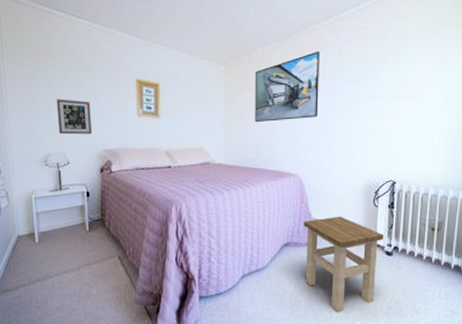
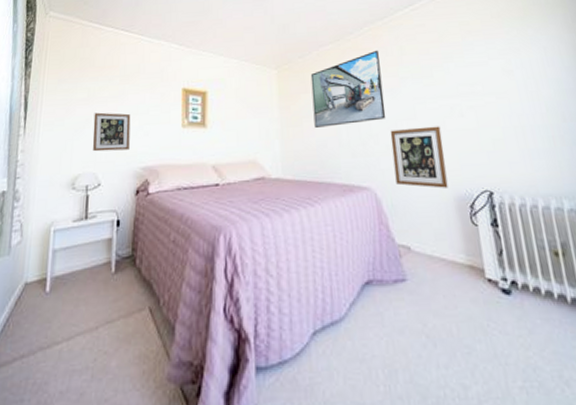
stool: present [303,216,383,312] -> none [386,240,501,389]
wall art: none [319,125,363,177] -> present [390,126,448,188]

